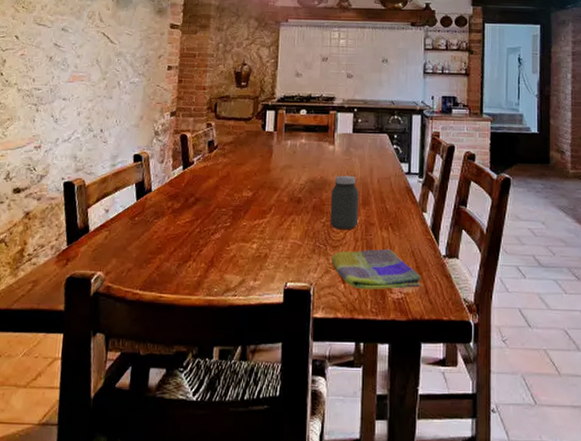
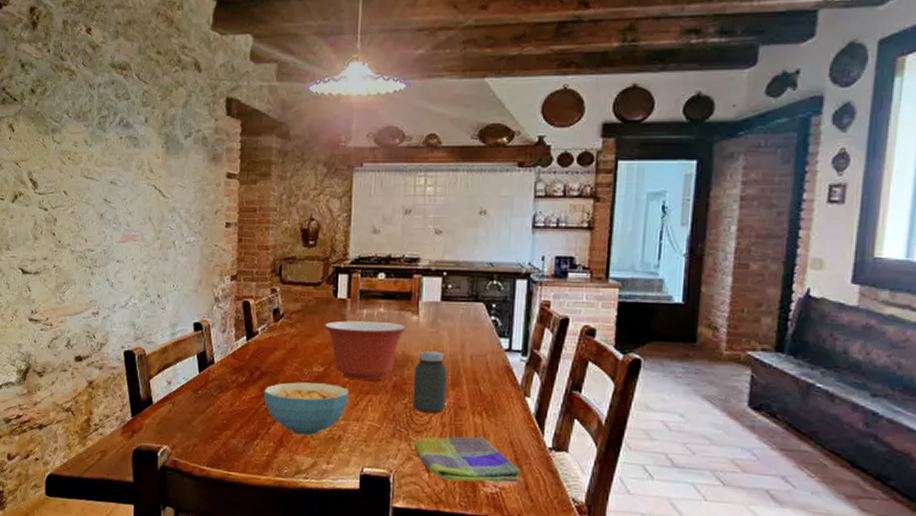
cereal bowl: none [196,206,275,255] -> present [263,382,349,436]
mixing bowl: none [254,151,325,204] -> present [325,321,407,381]

